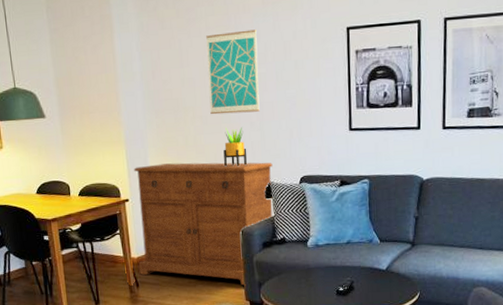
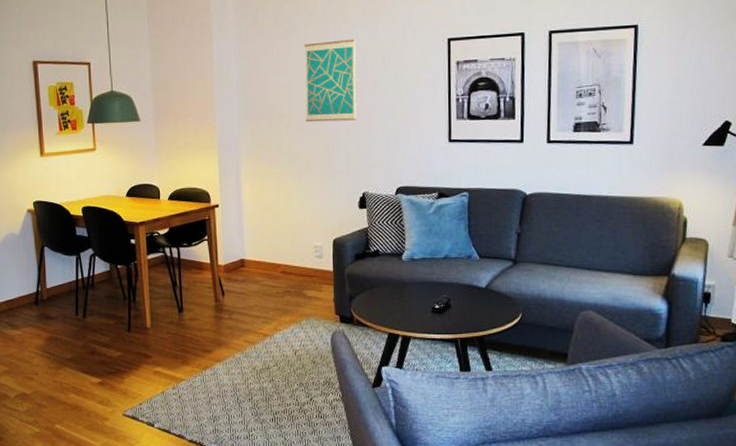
sideboard: present [134,162,273,286] -> none [225,169,368,299]
potted plant: present [223,127,247,167] -> none [318,135,342,176]

